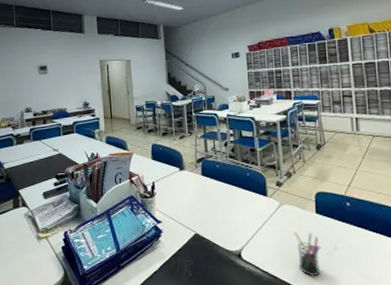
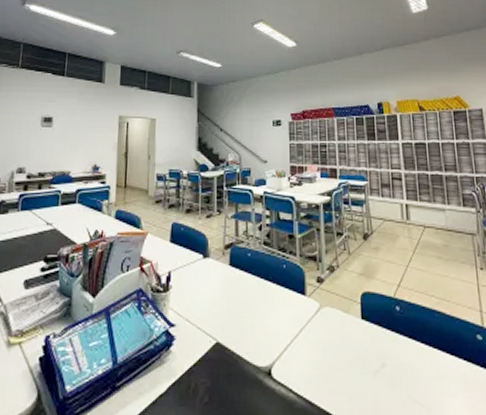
pen holder: present [294,231,321,277] -> none [335,341,366,403]

